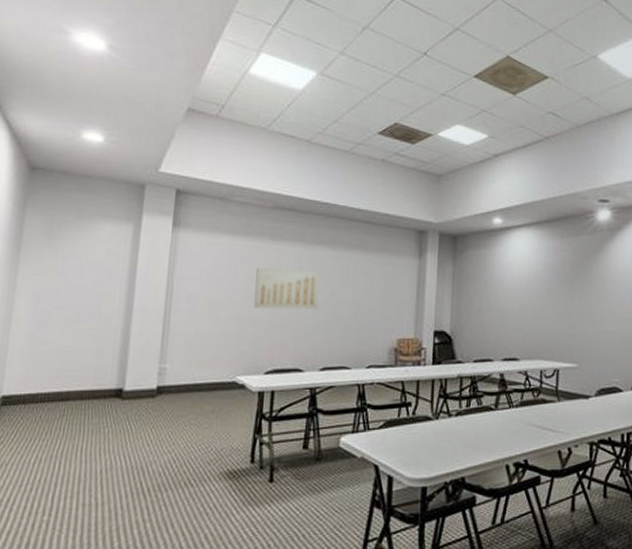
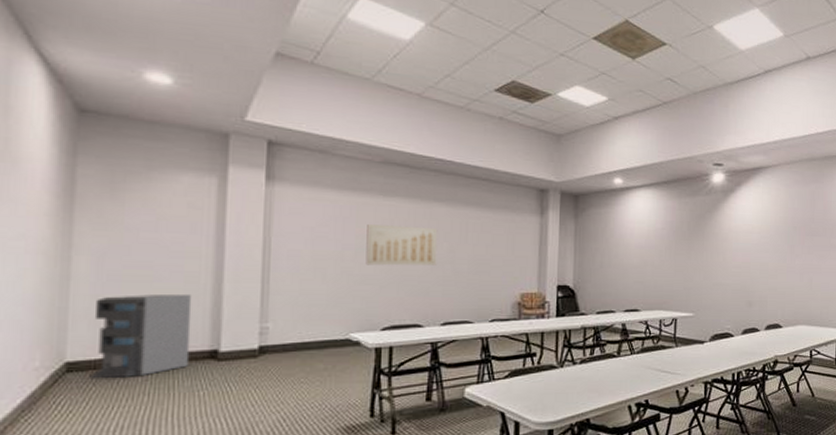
storage cabinet: none [19,334,106,412] -> present [89,293,192,378]

